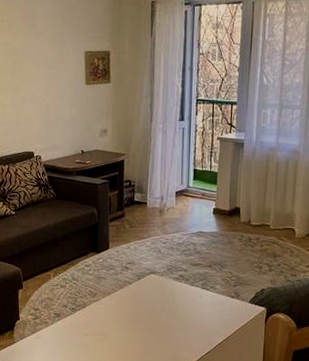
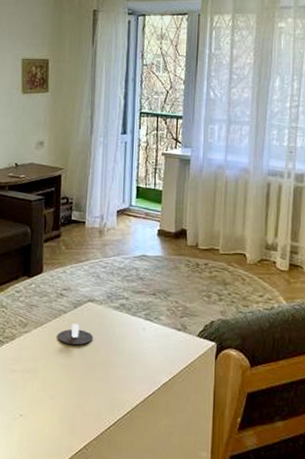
candle: none [123,292,156,311] -> present [57,323,94,345]

